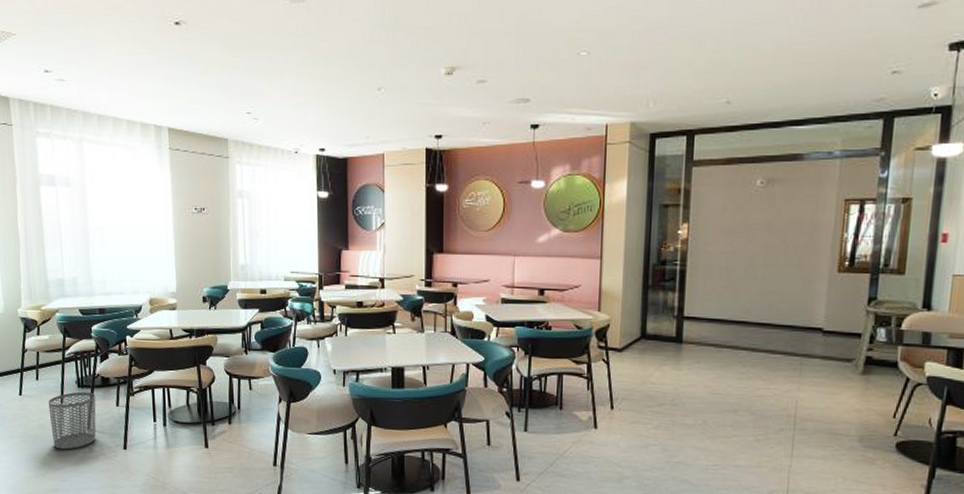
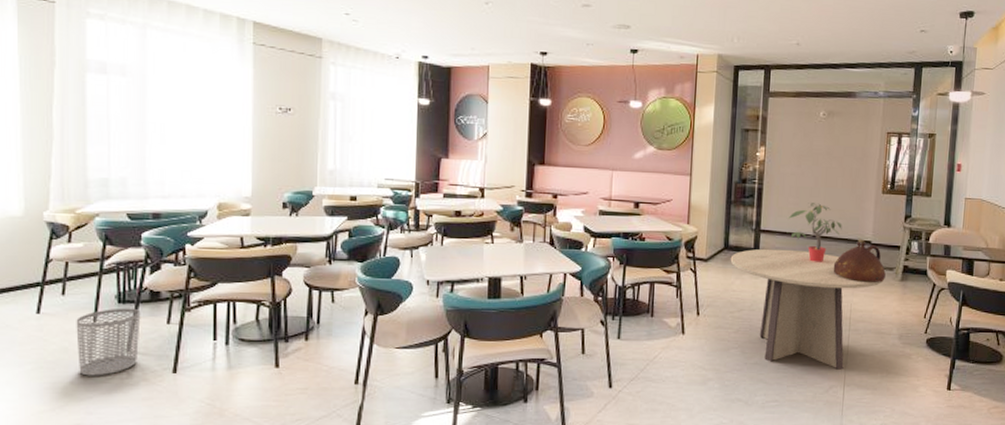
dining table: none [648,337,839,474] -> present [730,248,884,370]
potted plant: none [715,285,786,353] -> present [787,203,842,262]
ceramic jug: none [773,326,842,376] -> present [833,239,886,282]

